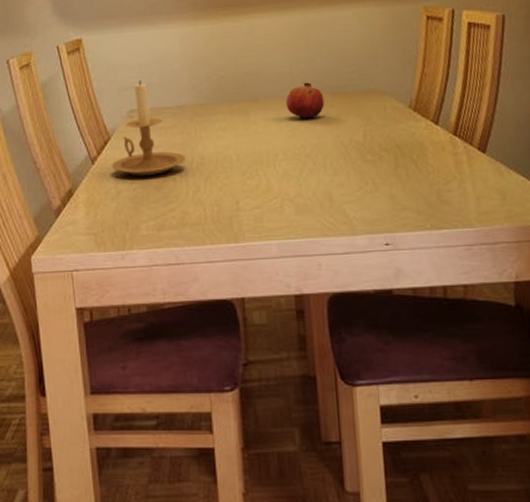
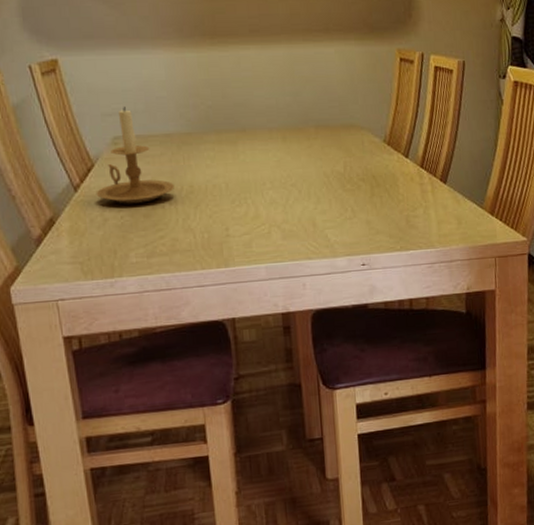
fruit: present [286,82,325,119] -> none [273,115,309,150]

